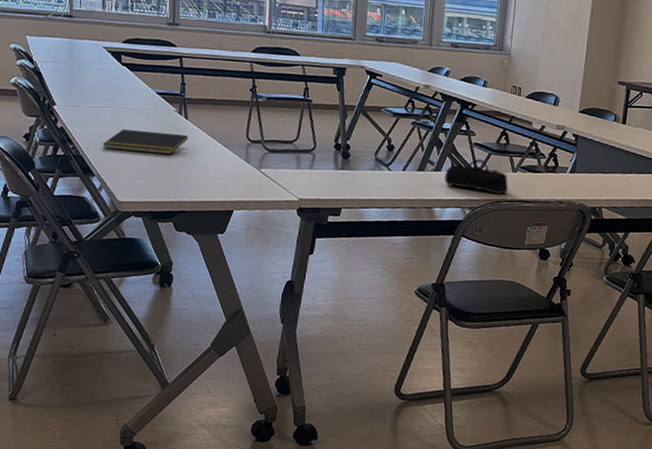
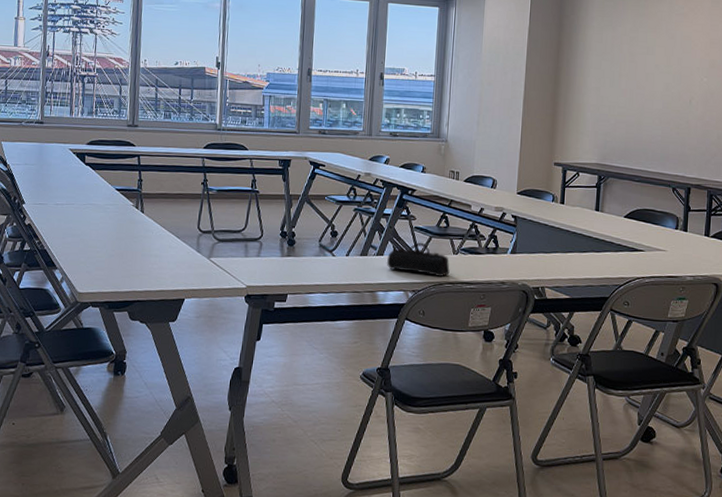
notepad: present [103,129,188,155] -> none [65,224,144,247]

